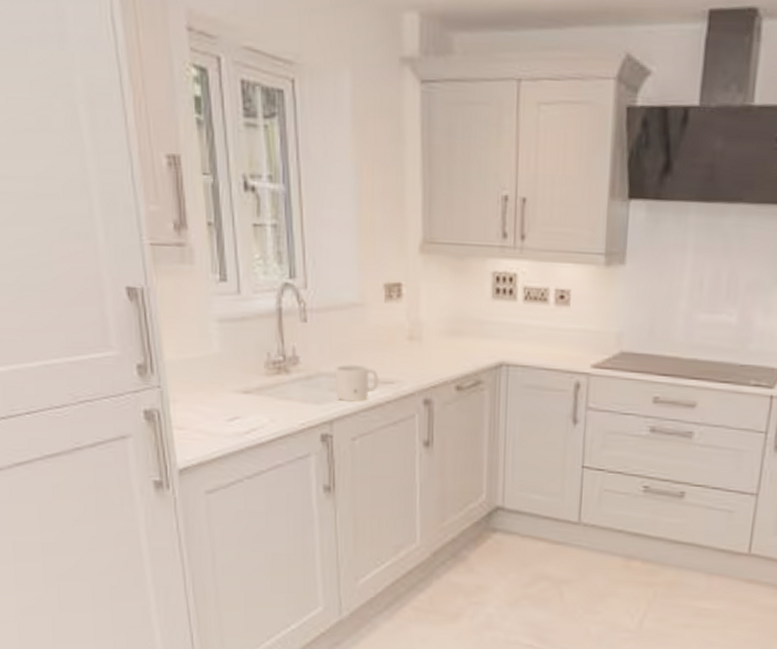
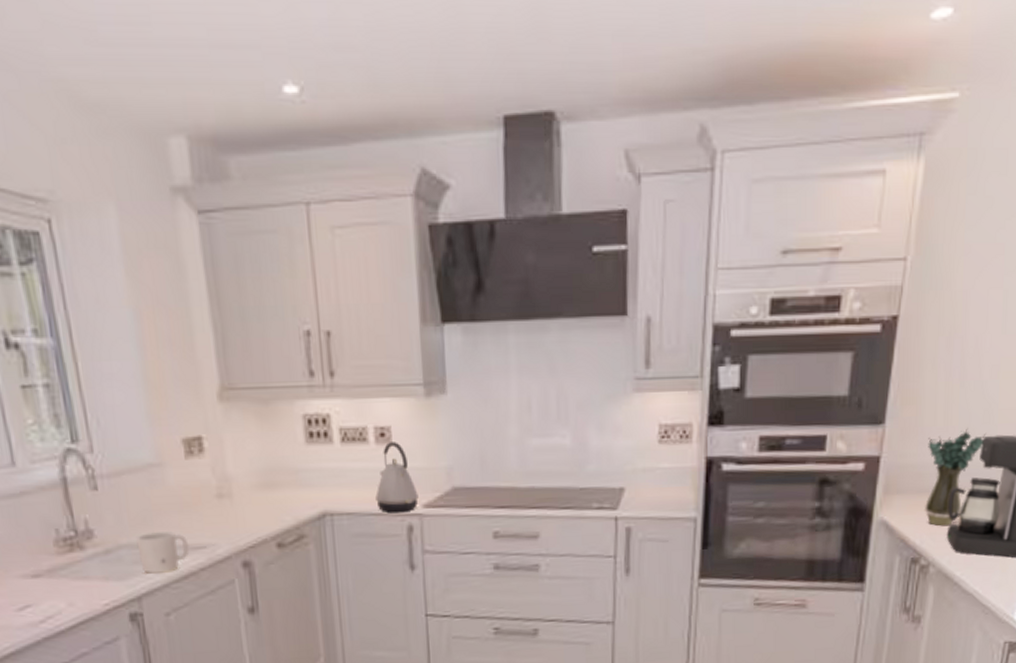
kettle: none [549,304,589,370] -> present [375,442,419,513]

